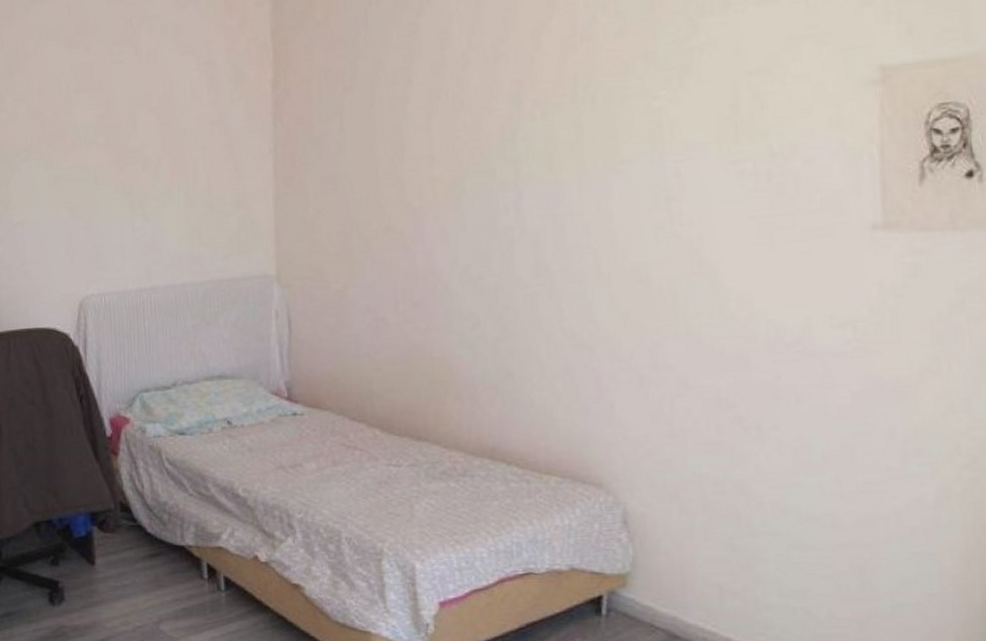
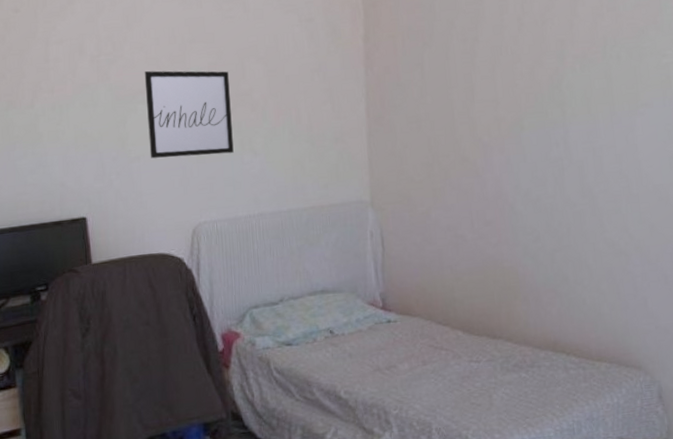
wall art: none [27,124,124,224] -> present [144,70,234,159]

